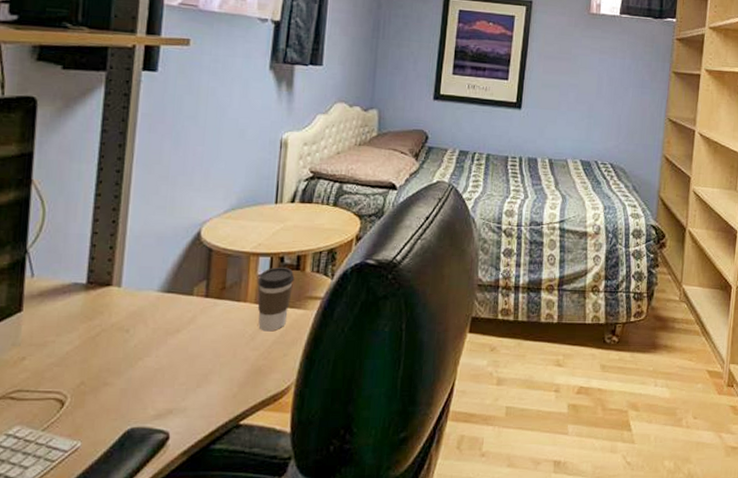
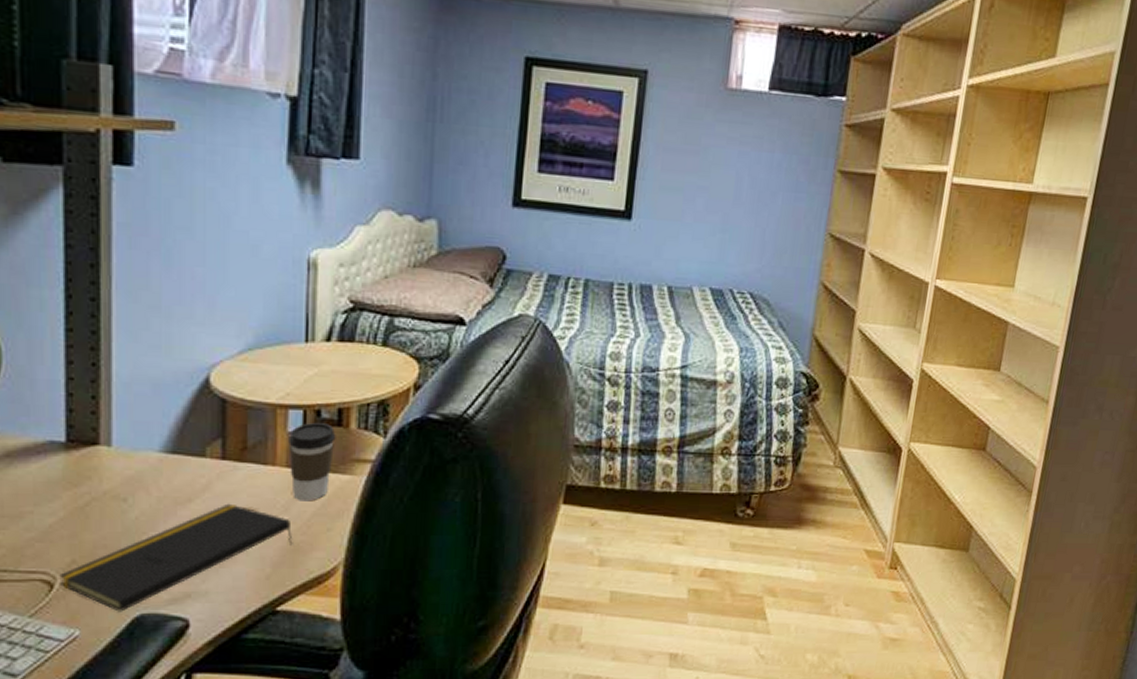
notepad: none [69,333,256,426] -> present [59,503,293,612]

